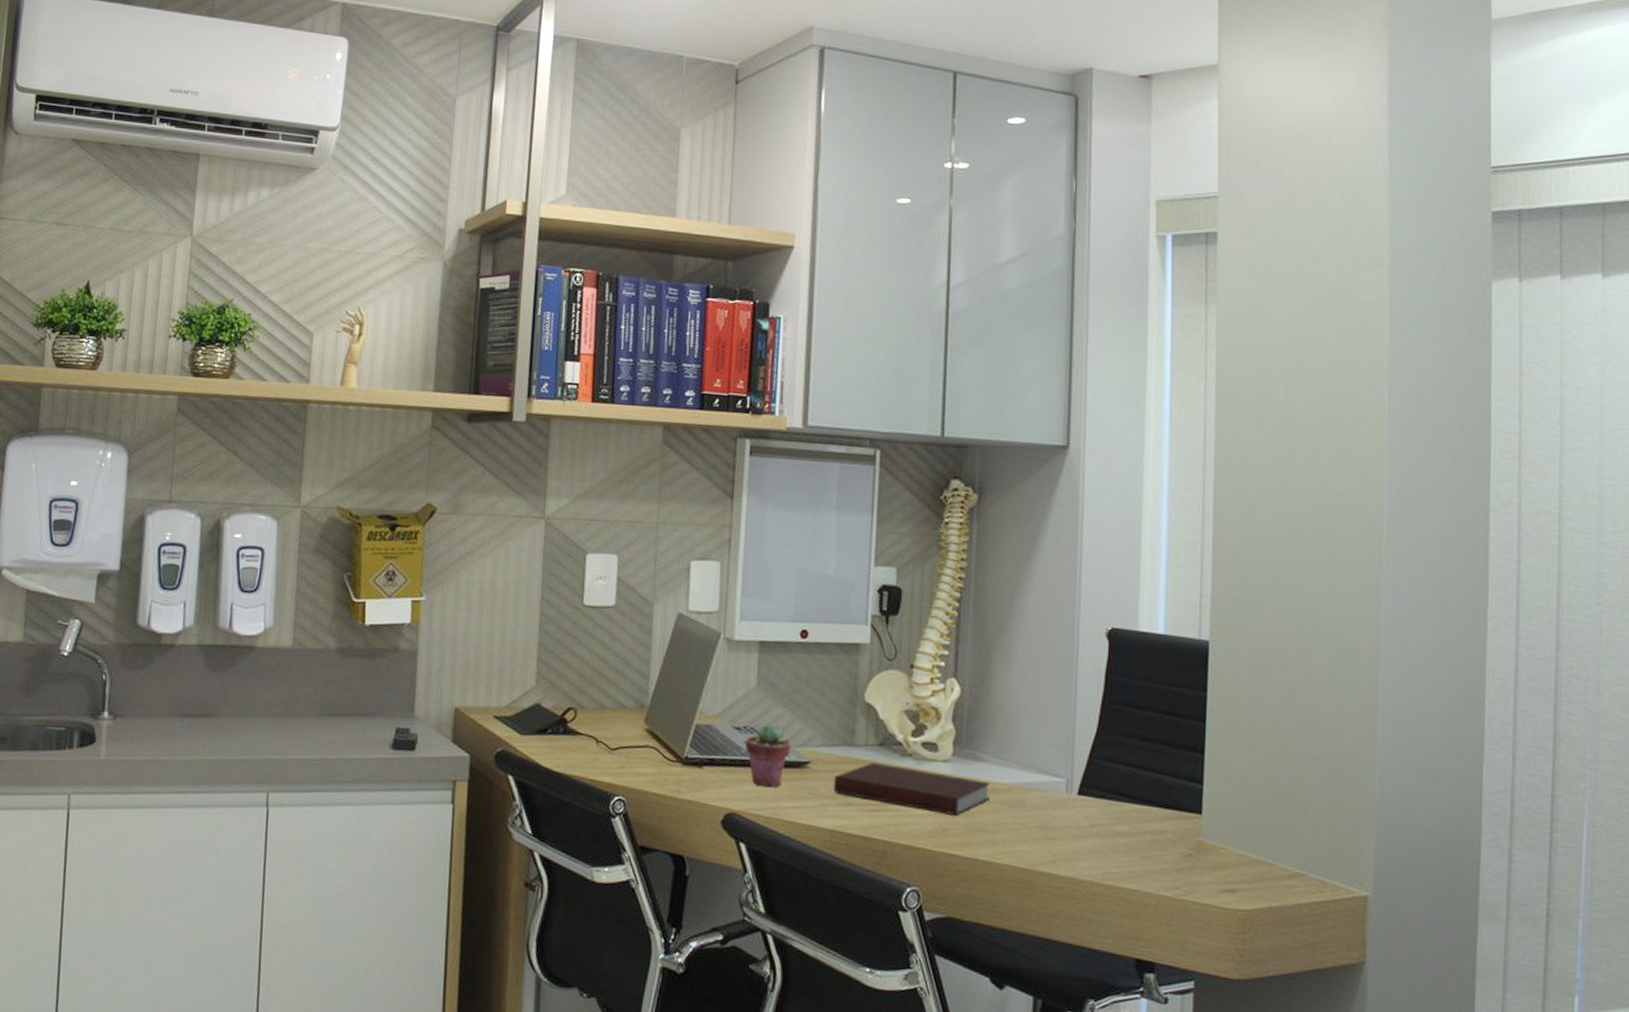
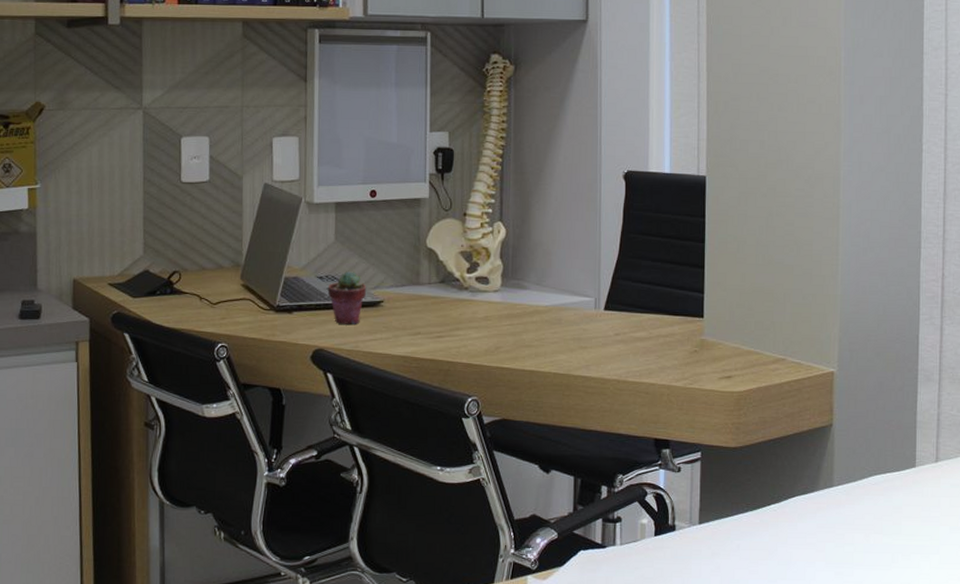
notebook: present [833,763,991,815] -> none [403,298,533,335]

